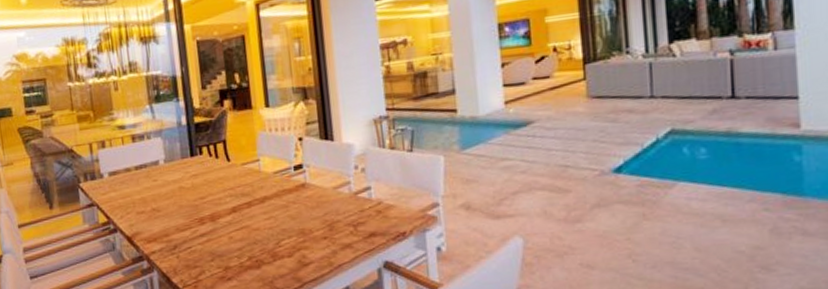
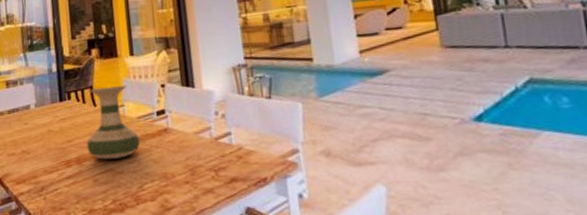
vase: none [220,139,277,217] -> present [86,85,140,160]

